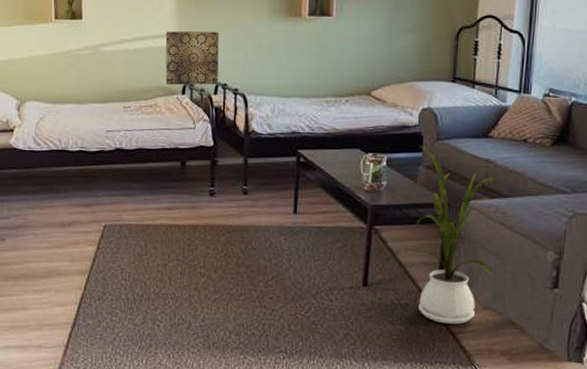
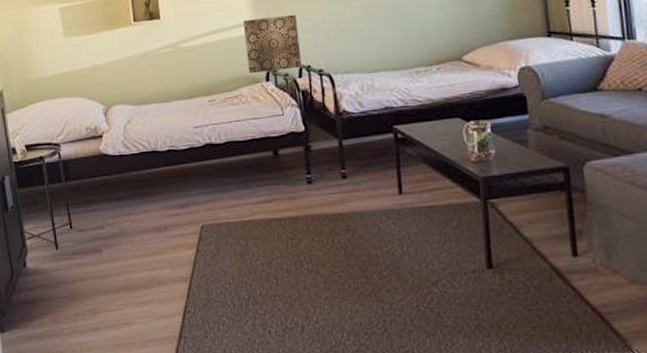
house plant: present [411,145,498,324] -> none [523,107,634,304]

